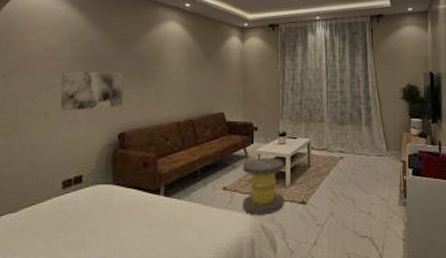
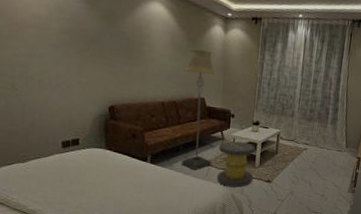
wall art: present [60,71,124,111] -> none [52,41,112,82]
floor lamp: none [199,62,236,199] -> present [181,49,217,171]

